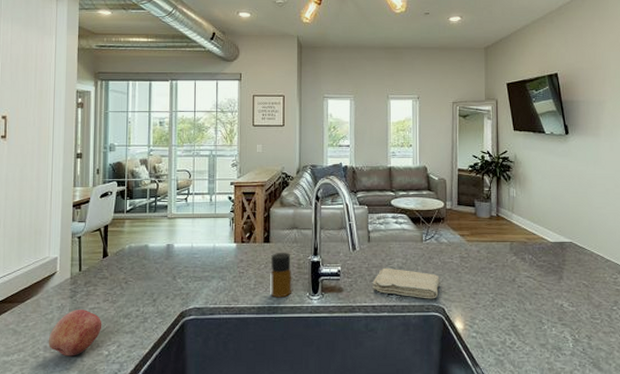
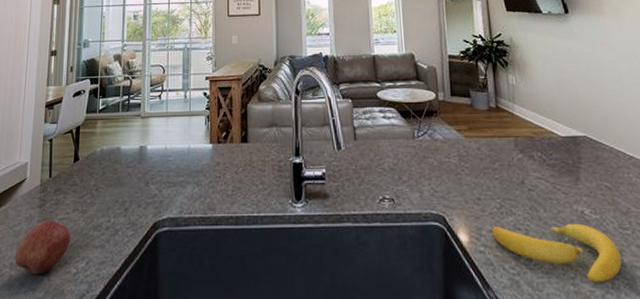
bottle: present [270,252,292,298] -> none [249,152,273,206]
washcloth: present [372,268,440,299] -> none [361,169,437,206]
banana: none [483,314,590,361] -> present [491,223,622,283]

